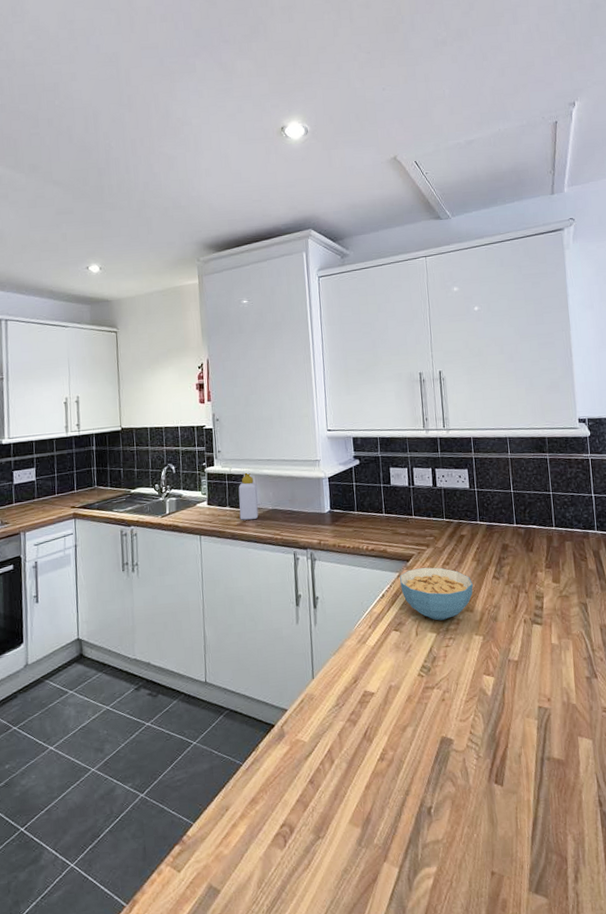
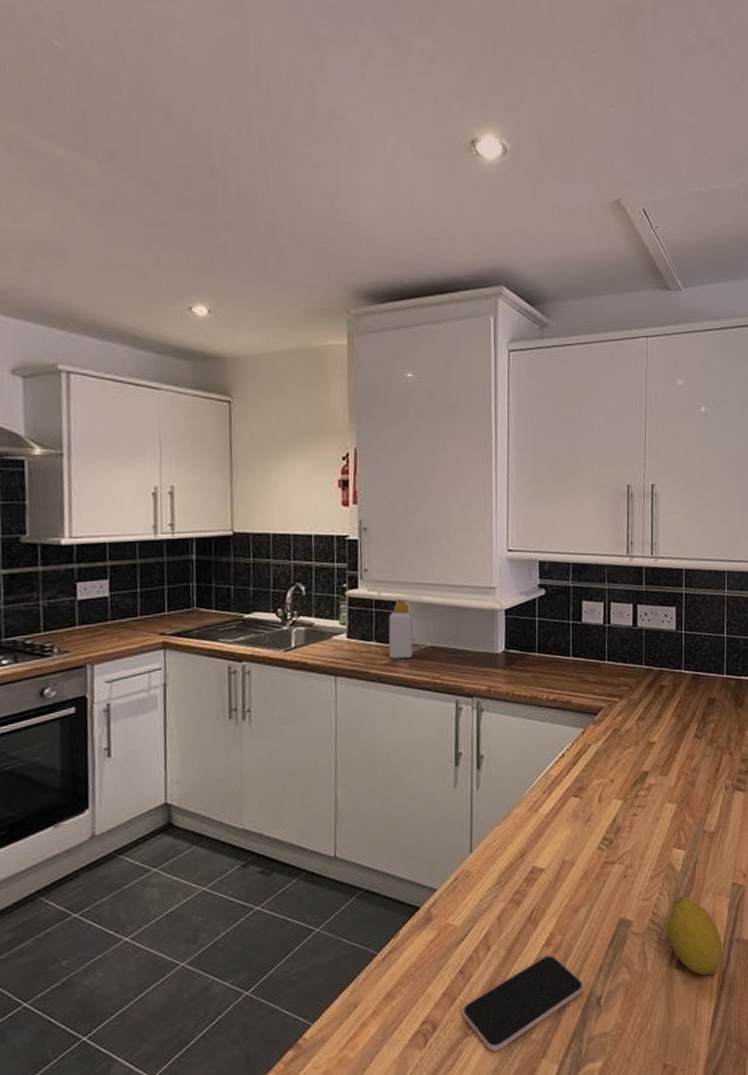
smartphone: none [314,768,416,854] -> present [463,955,584,1052]
cereal bowl: present [400,567,473,621] -> none [585,722,670,786]
fruit: none [483,717,536,791] -> present [667,895,723,976]

